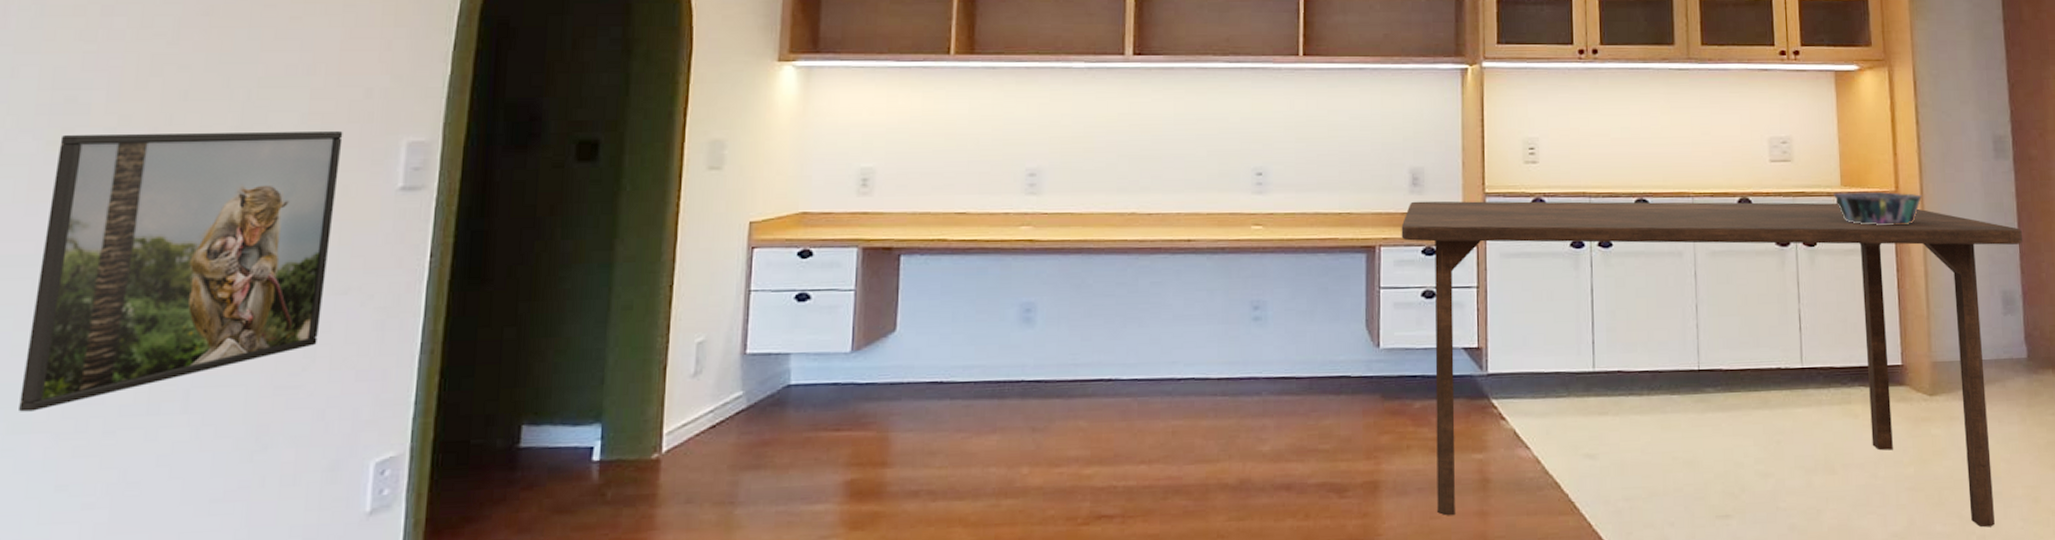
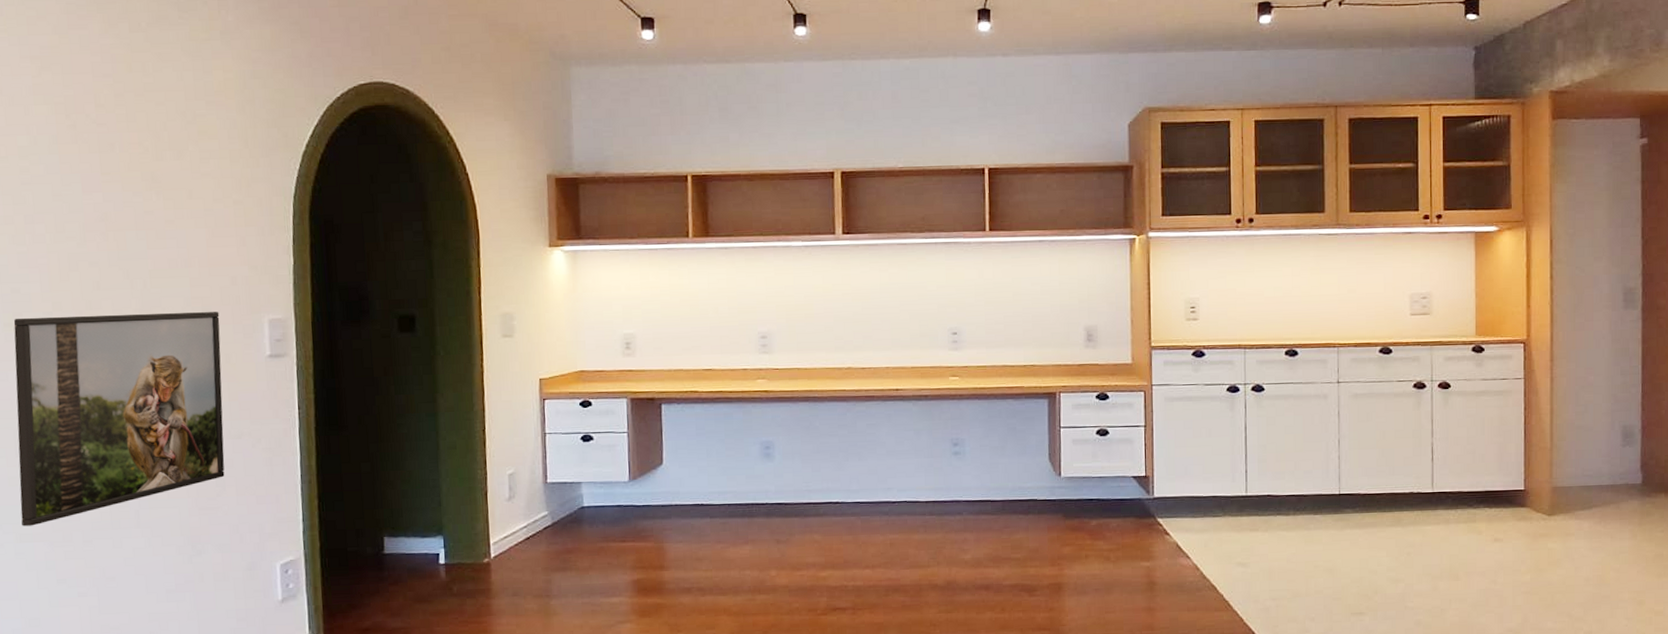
dining table: present [1401,201,2022,528] -> none [1078,350,1645,625]
decorative bowl: present [1834,191,1922,226] -> none [1469,340,1552,370]

